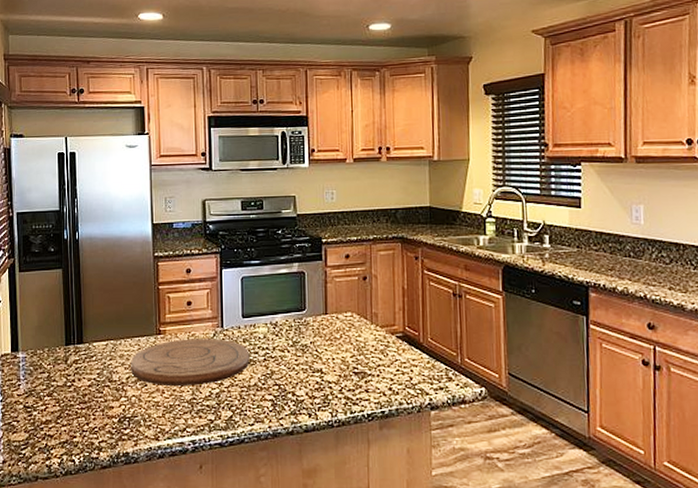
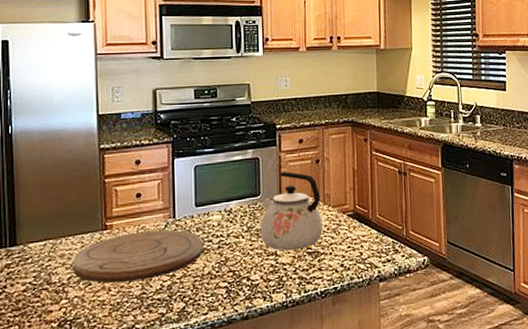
kettle: none [305,287,370,369] -> present [259,171,323,251]

